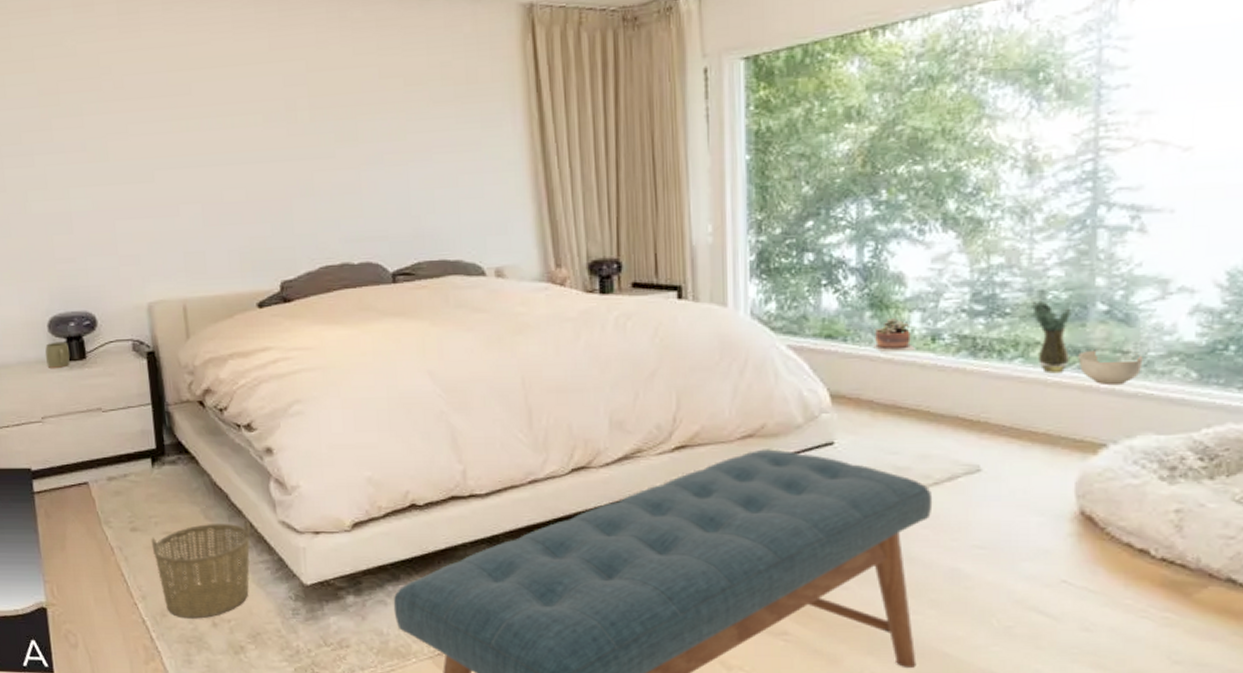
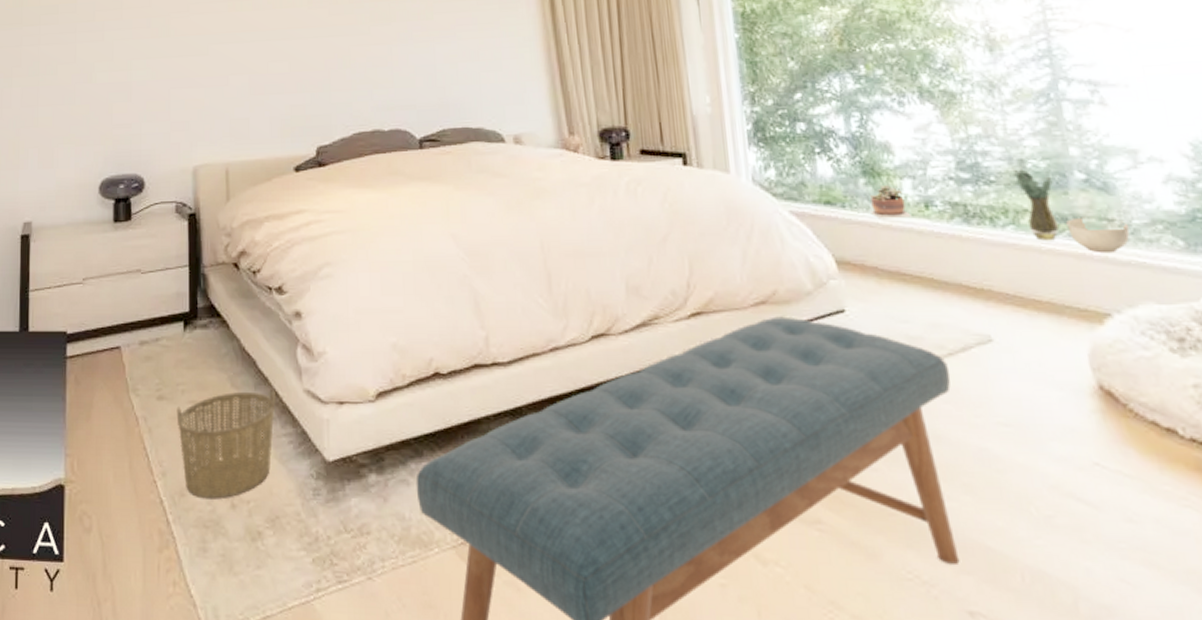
mug: present [44,341,71,368] -> none [93,203,117,229]

